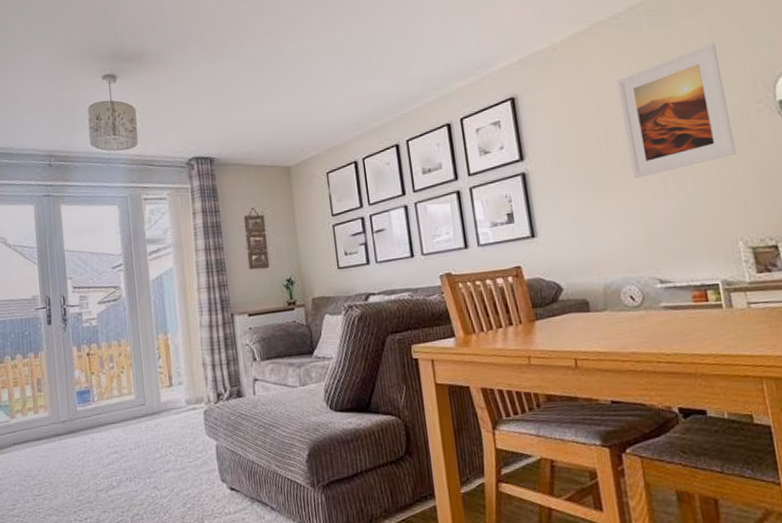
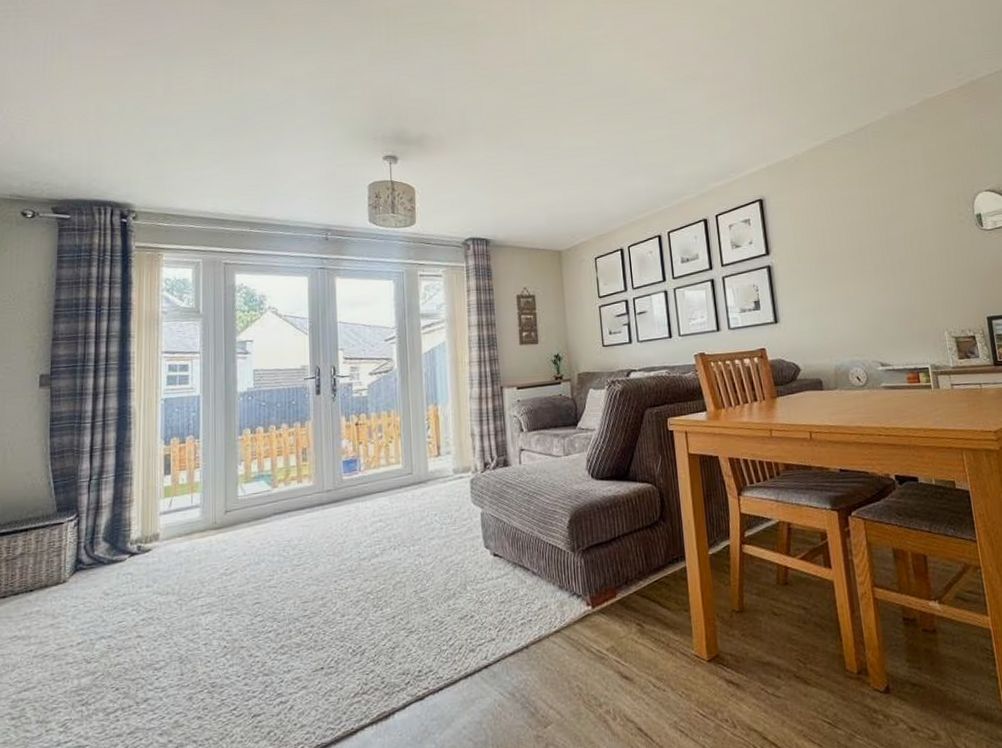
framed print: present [617,43,737,178] -> none [848,163,943,274]

